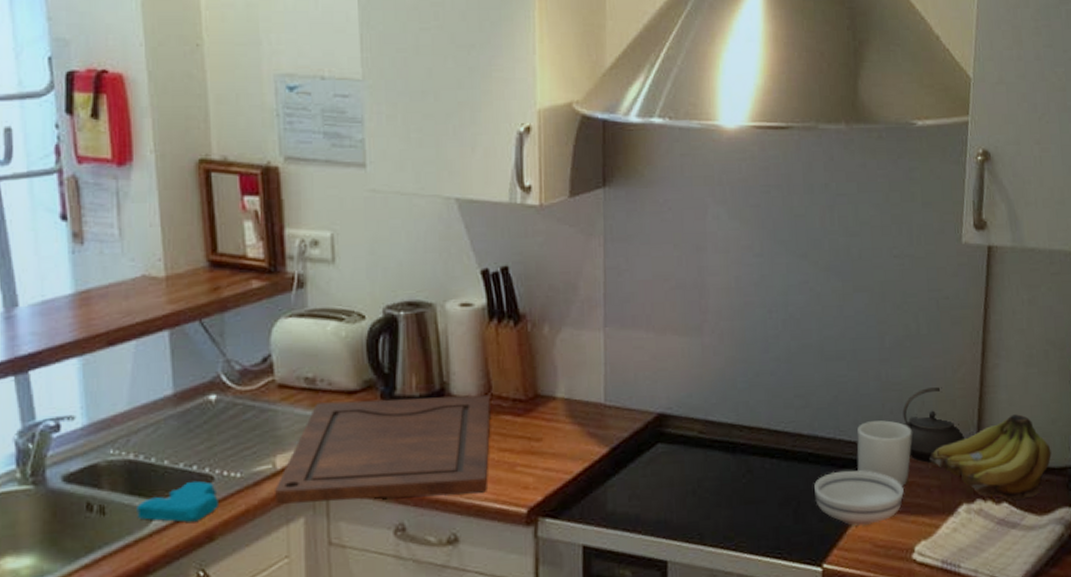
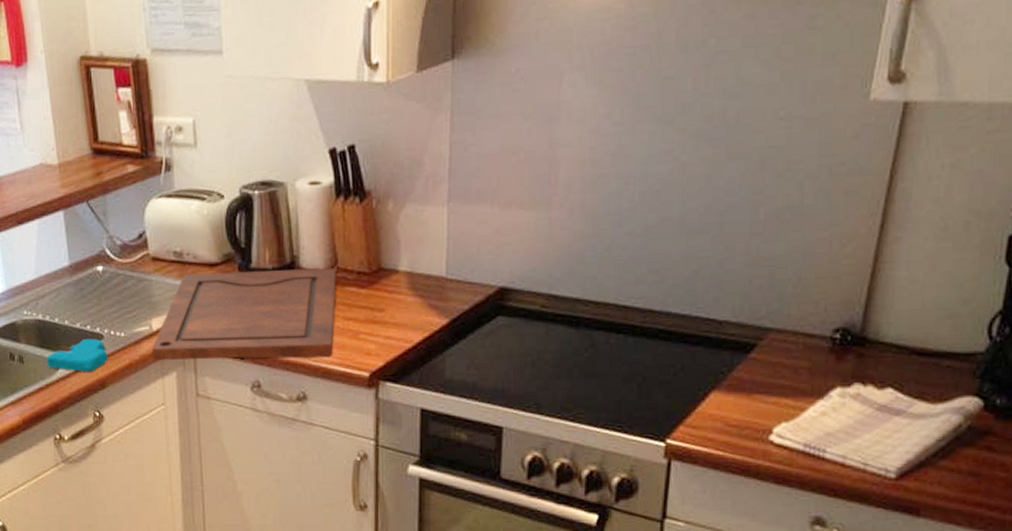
bowl: present [814,470,904,527] -> none [663,348,766,405]
mug: present [856,420,912,486] -> none [714,297,782,366]
teapot: present [902,387,971,463] -> none [773,263,855,343]
fruit: present [930,414,1052,500] -> none [801,293,958,386]

